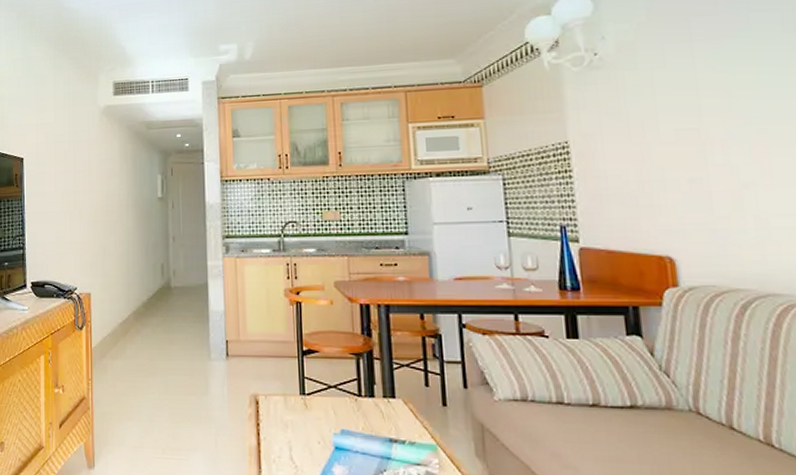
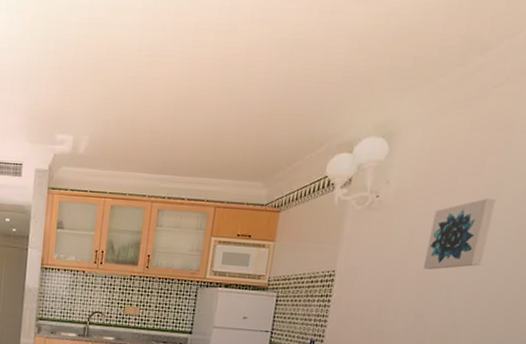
wall art: none [673,36,757,125] -> present [423,198,496,270]

